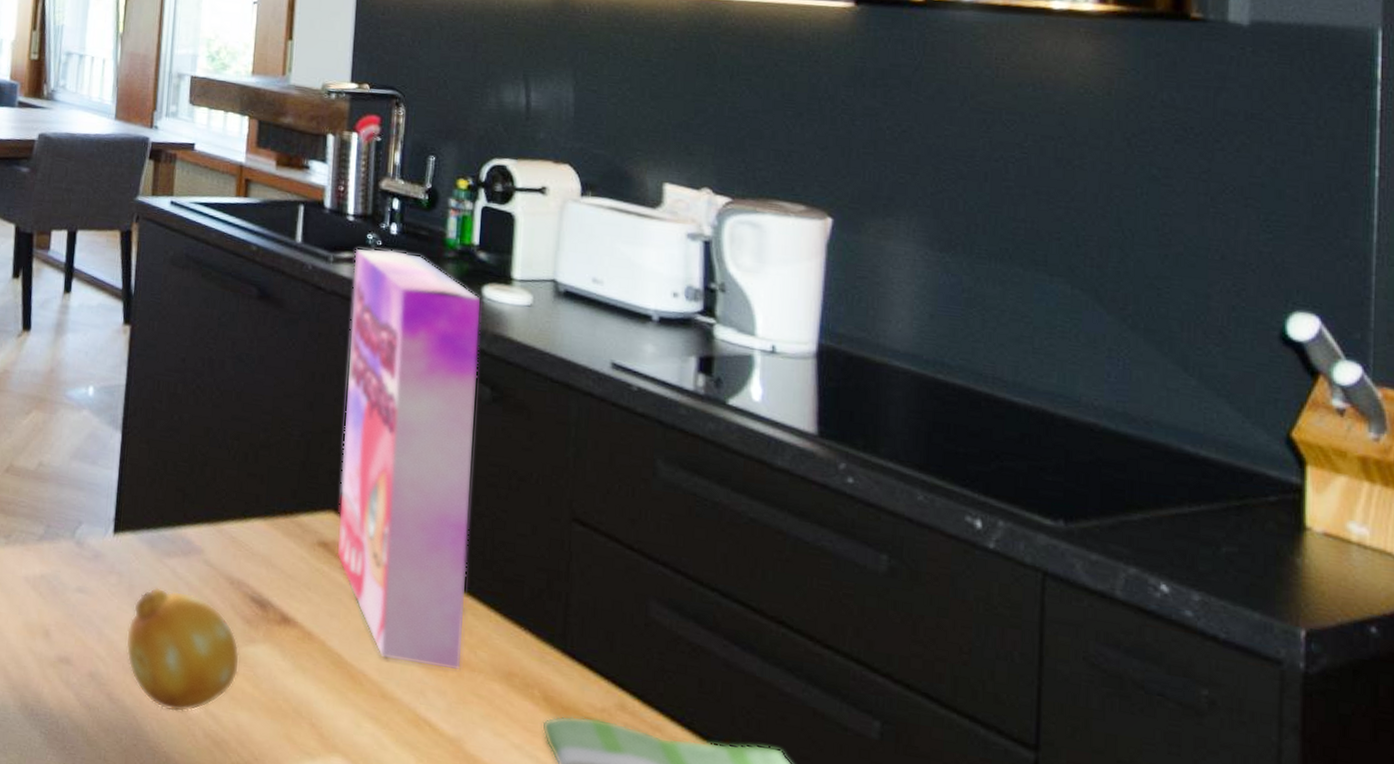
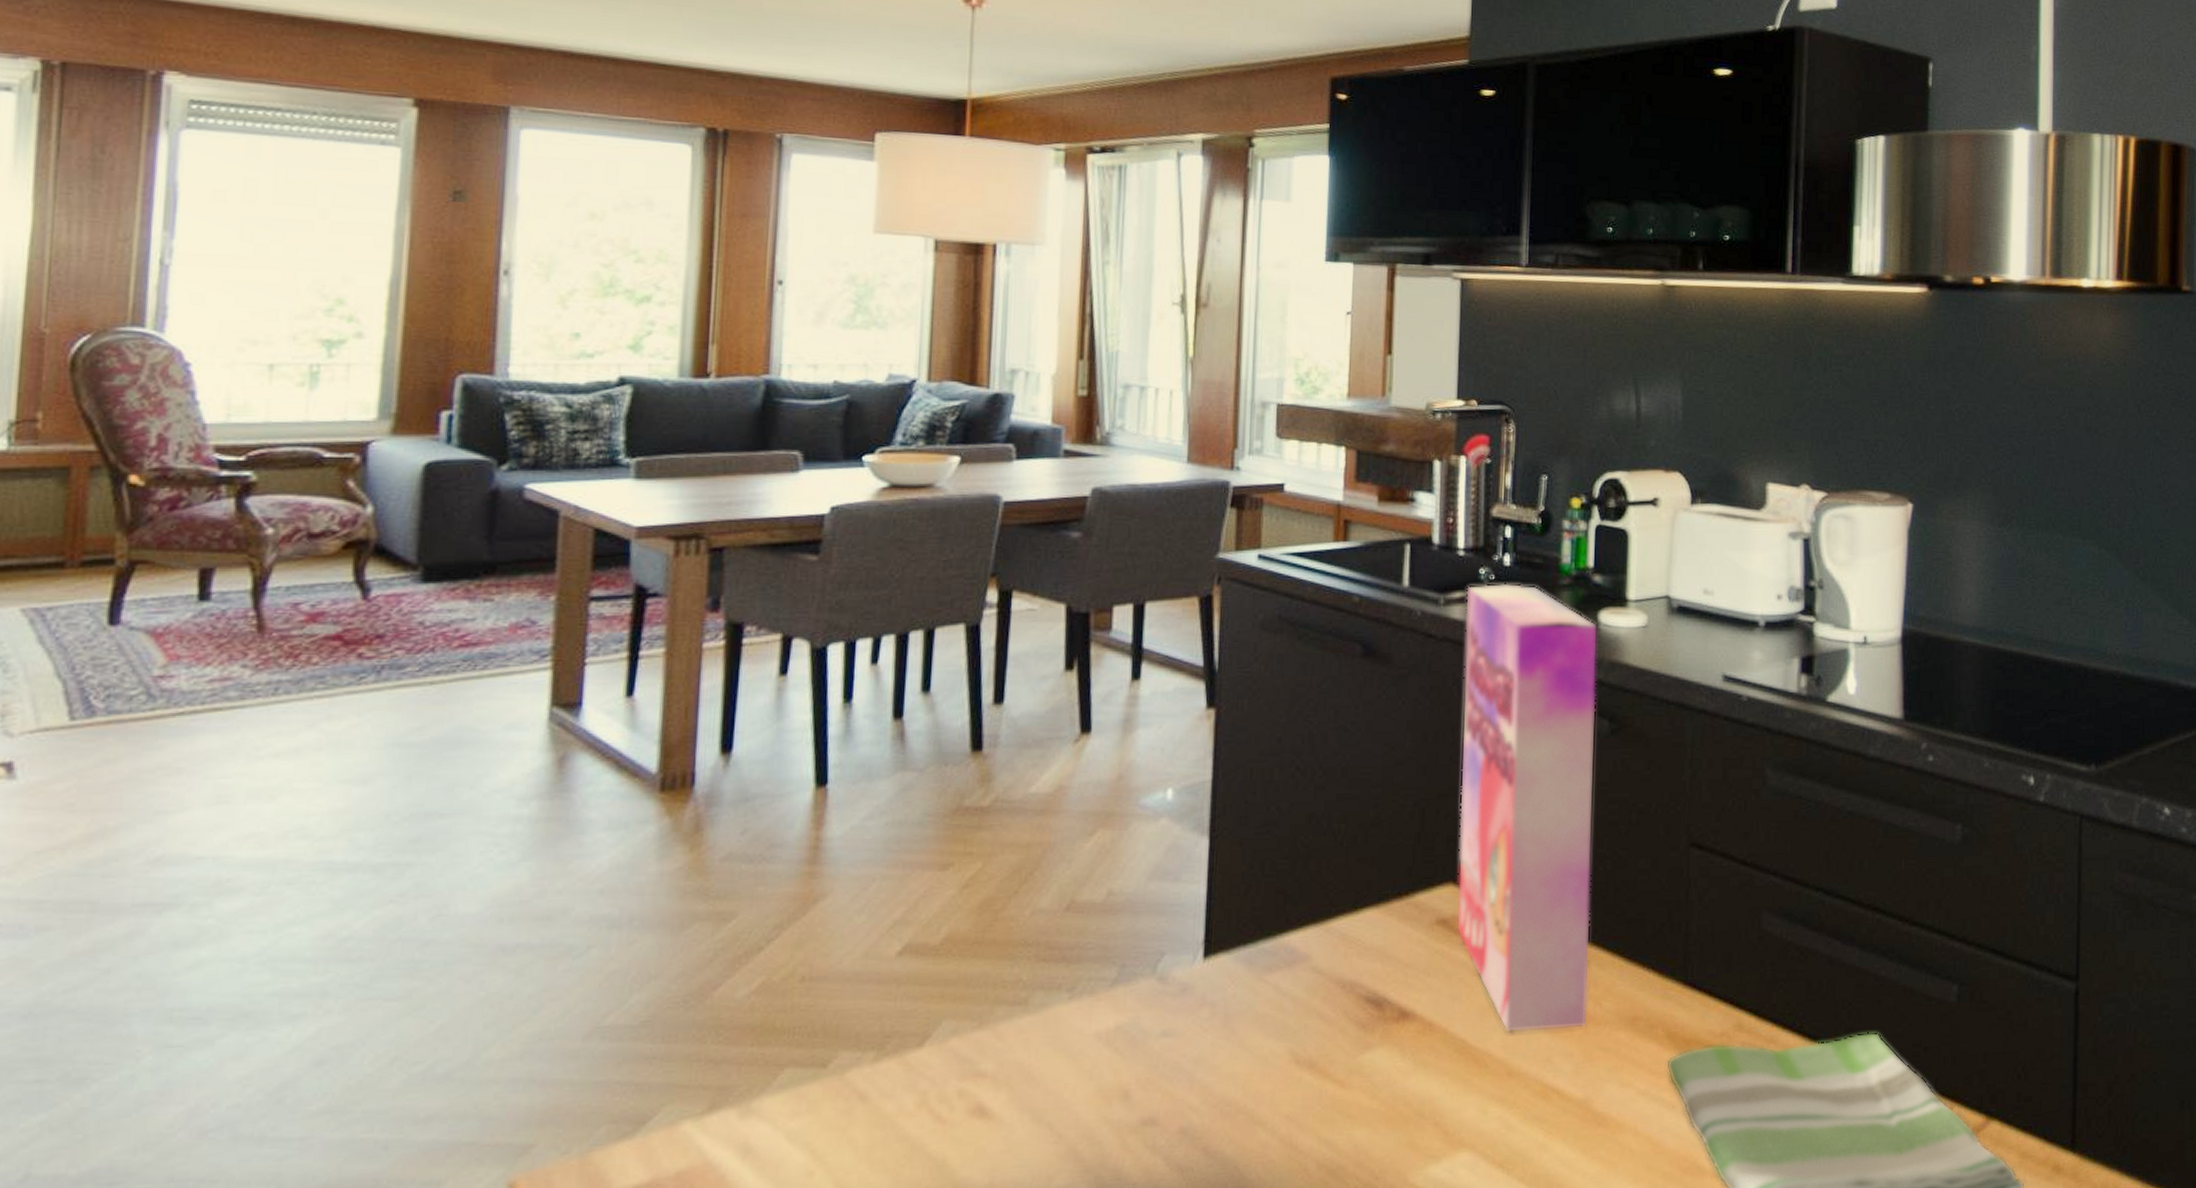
fruit: present [126,587,240,712] -> none [1222,1008,1355,1149]

